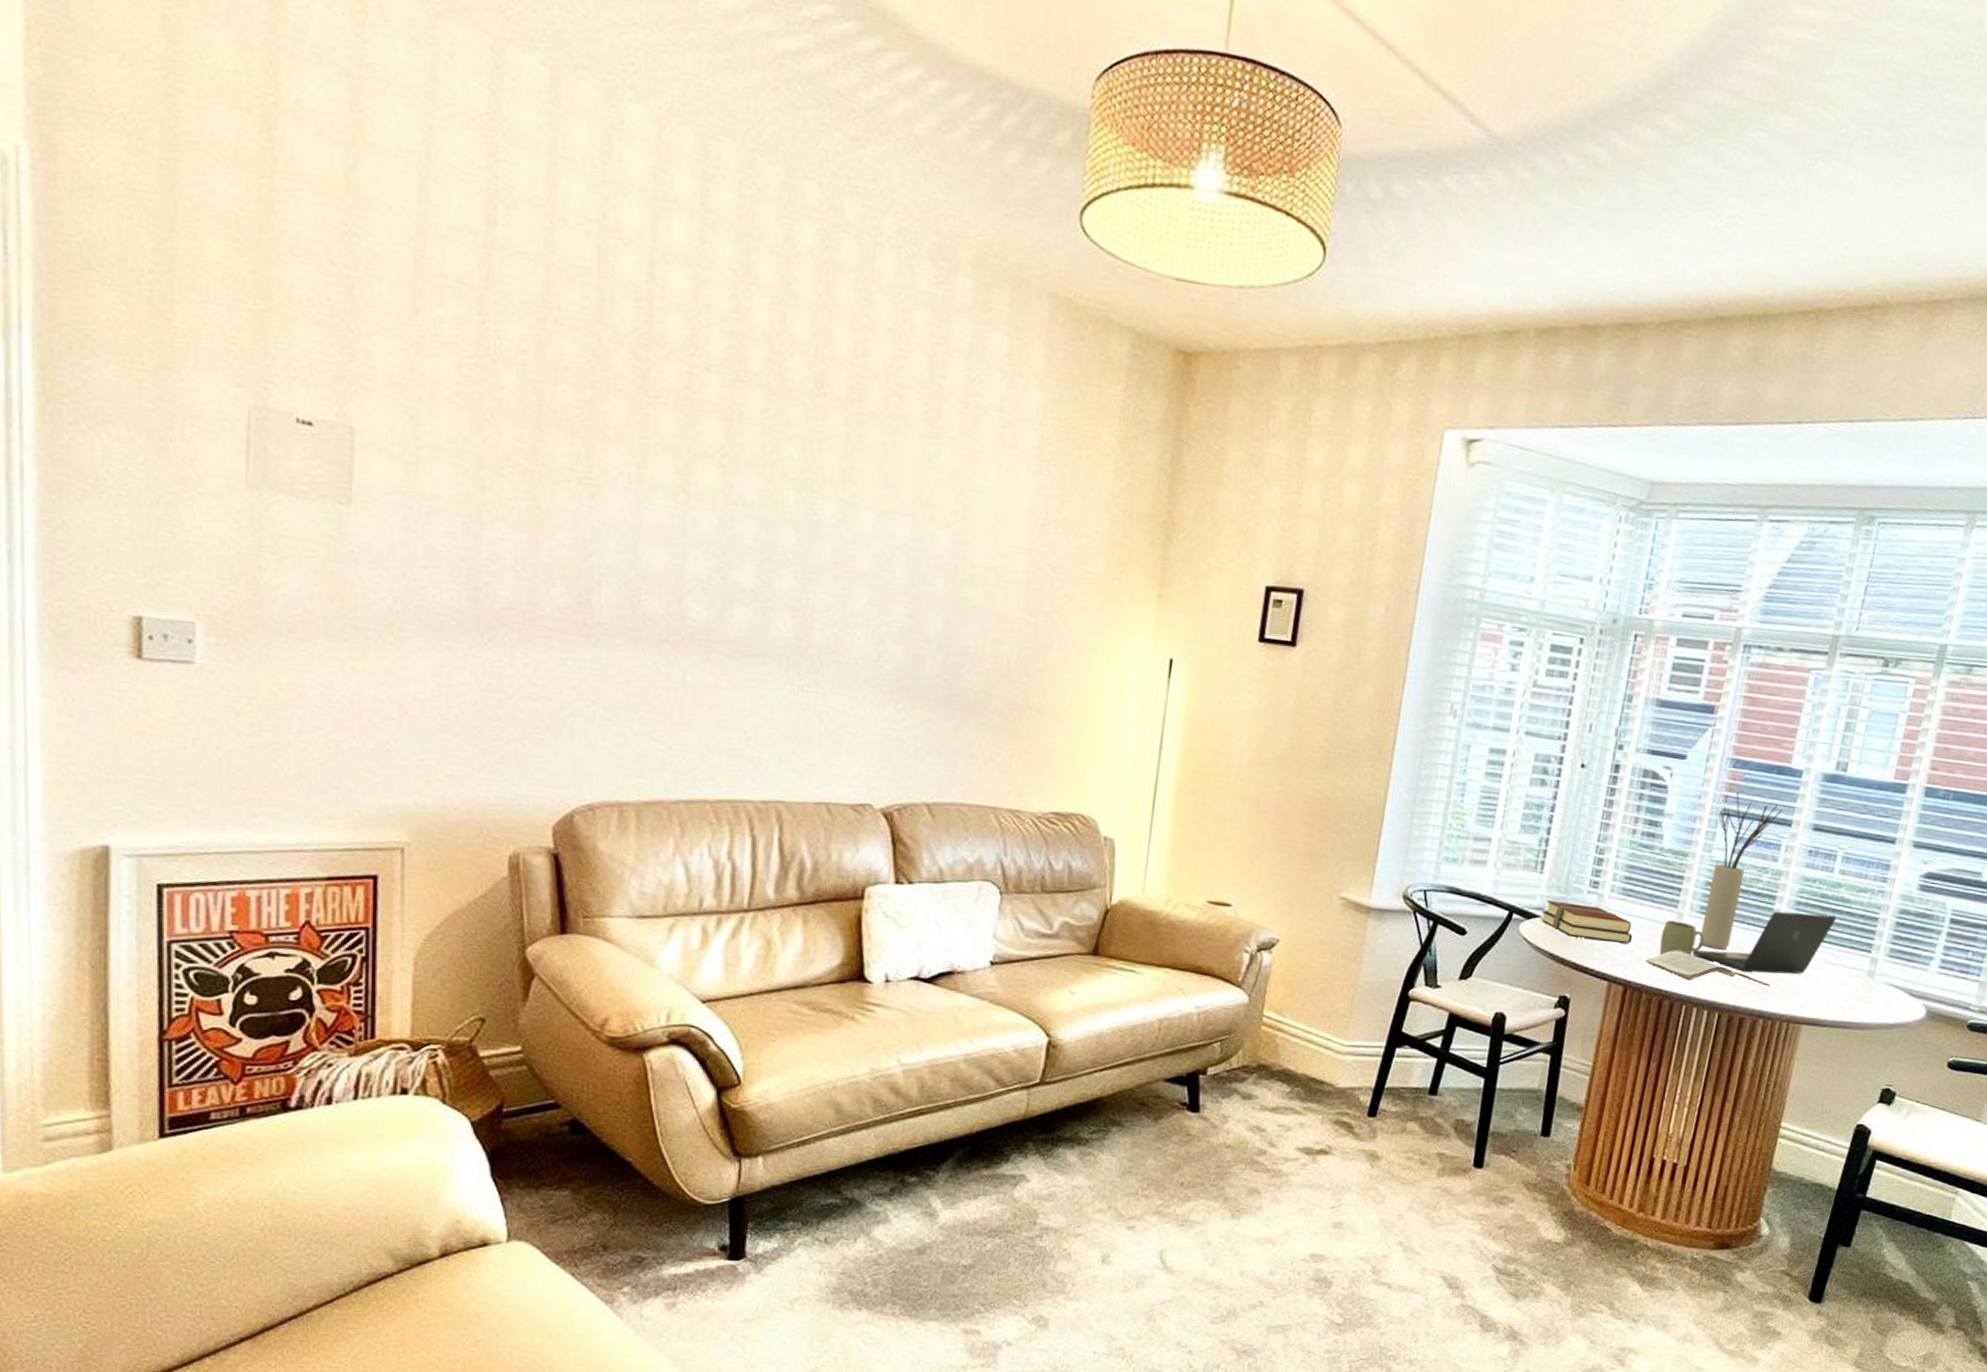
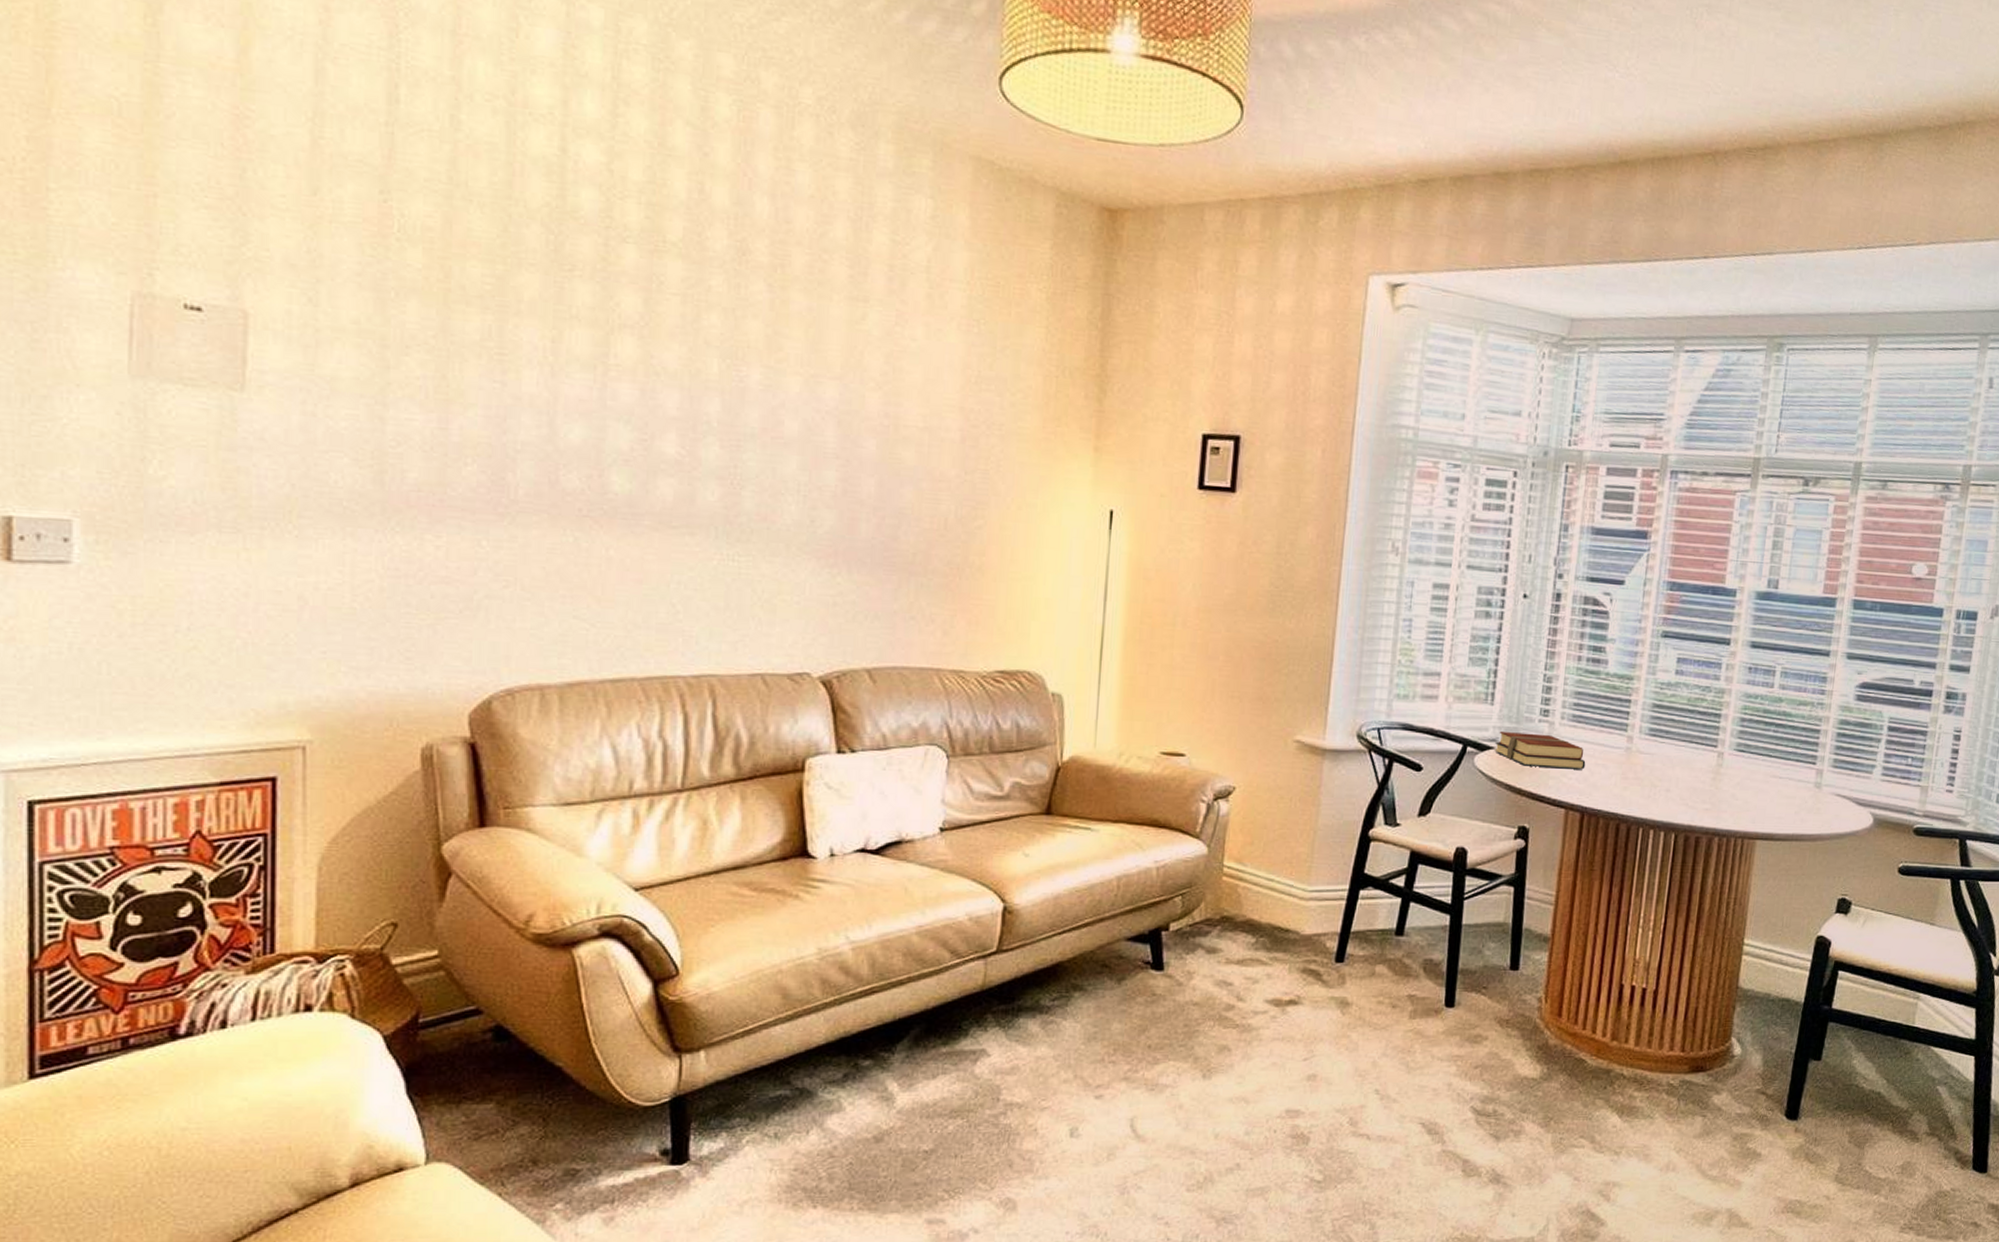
magazine: present [1645,950,1771,987] -> none [1600,774,1723,804]
mug: present [1659,920,1705,956] -> none [1612,744,1656,779]
laptop: present [1691,911,1837,974] -> none [1644,728,1781,791]
vase: present [1699,791,1783,950] -> none [1650,613,1720,771]

